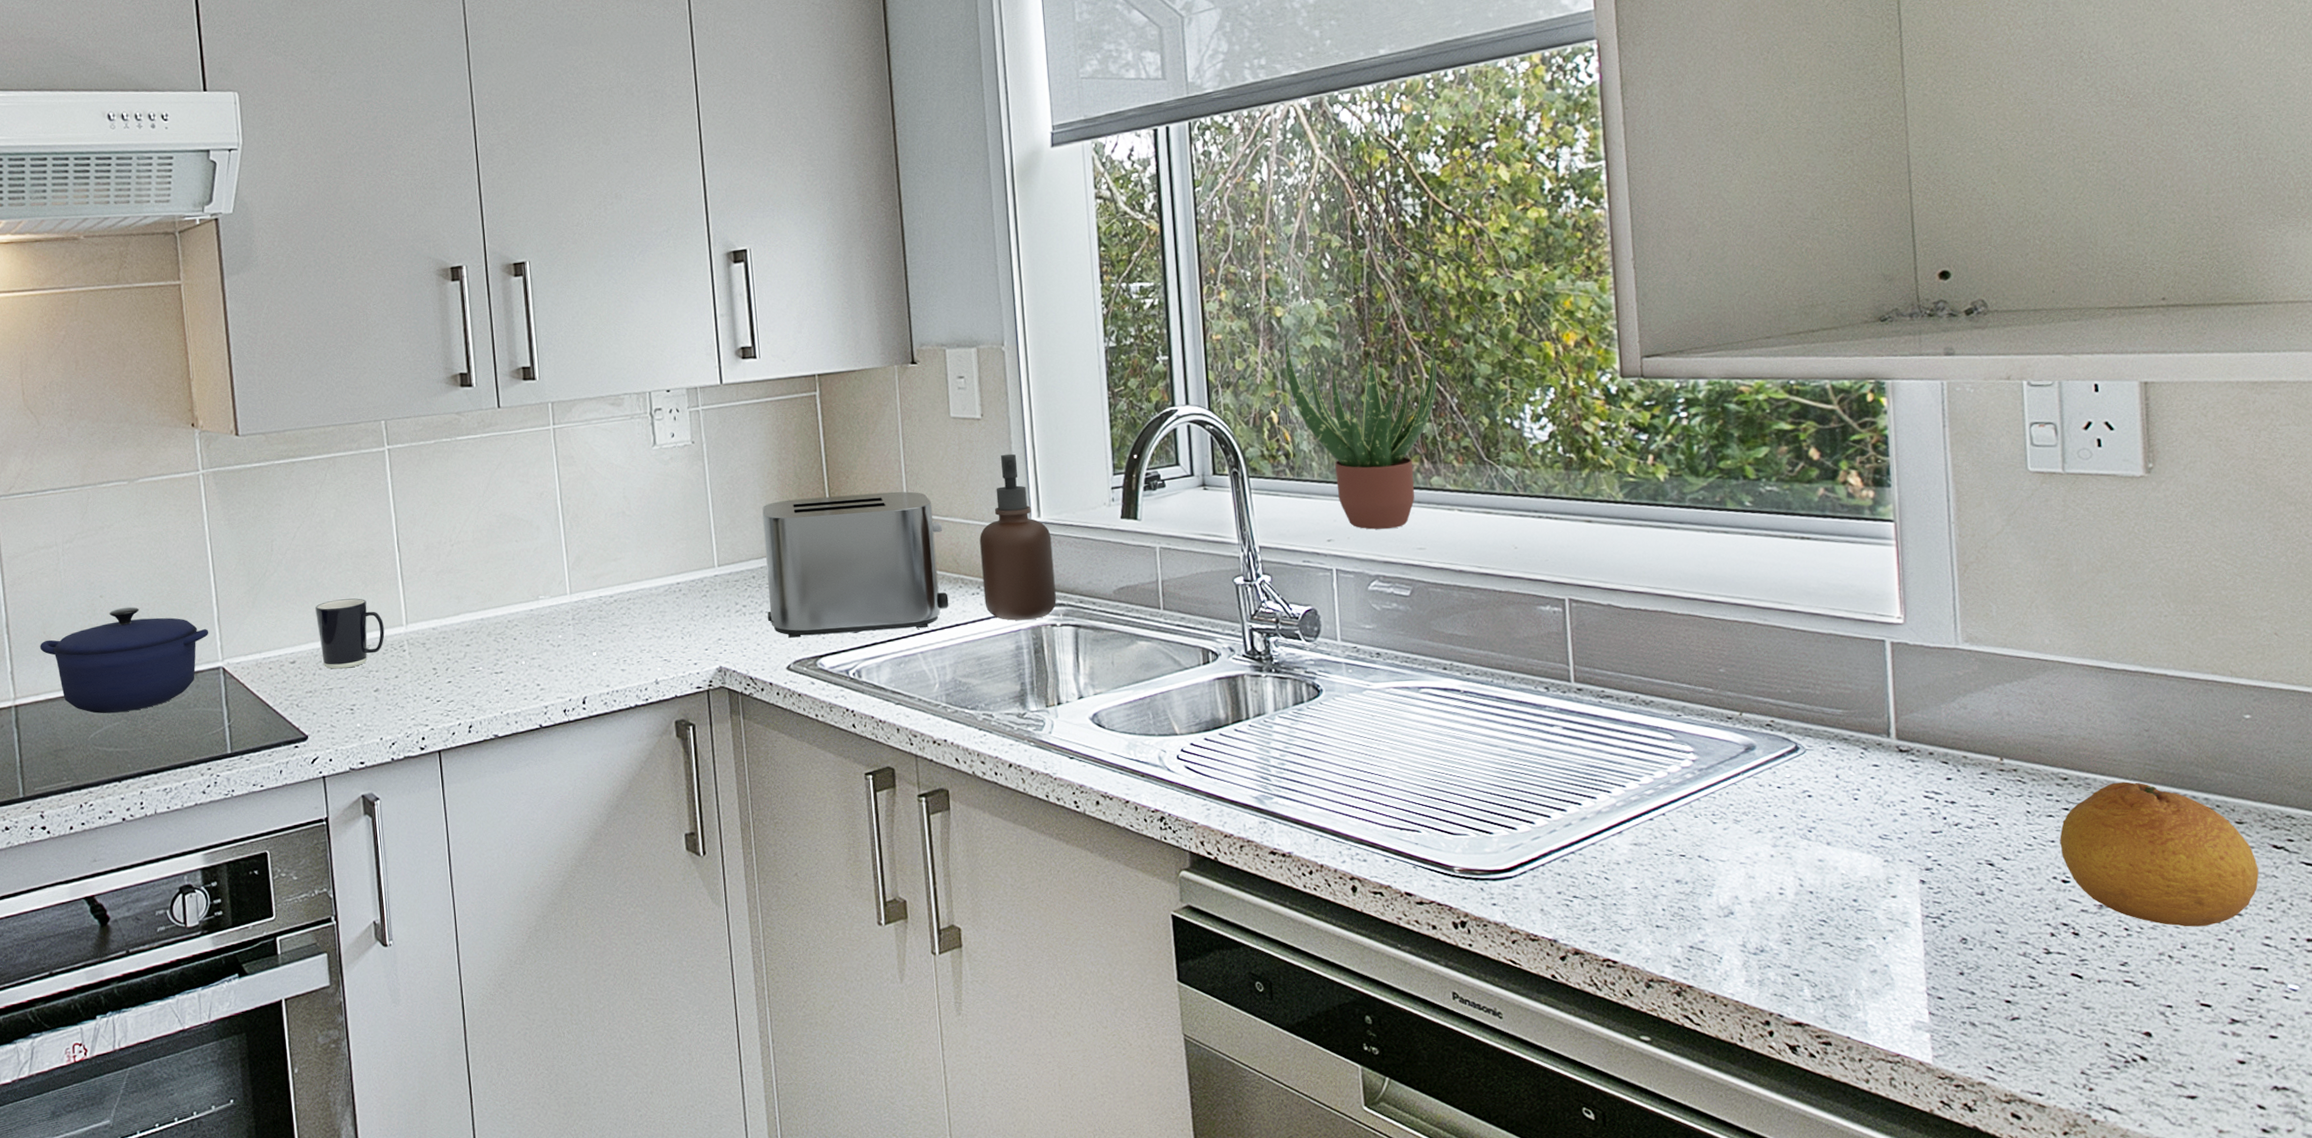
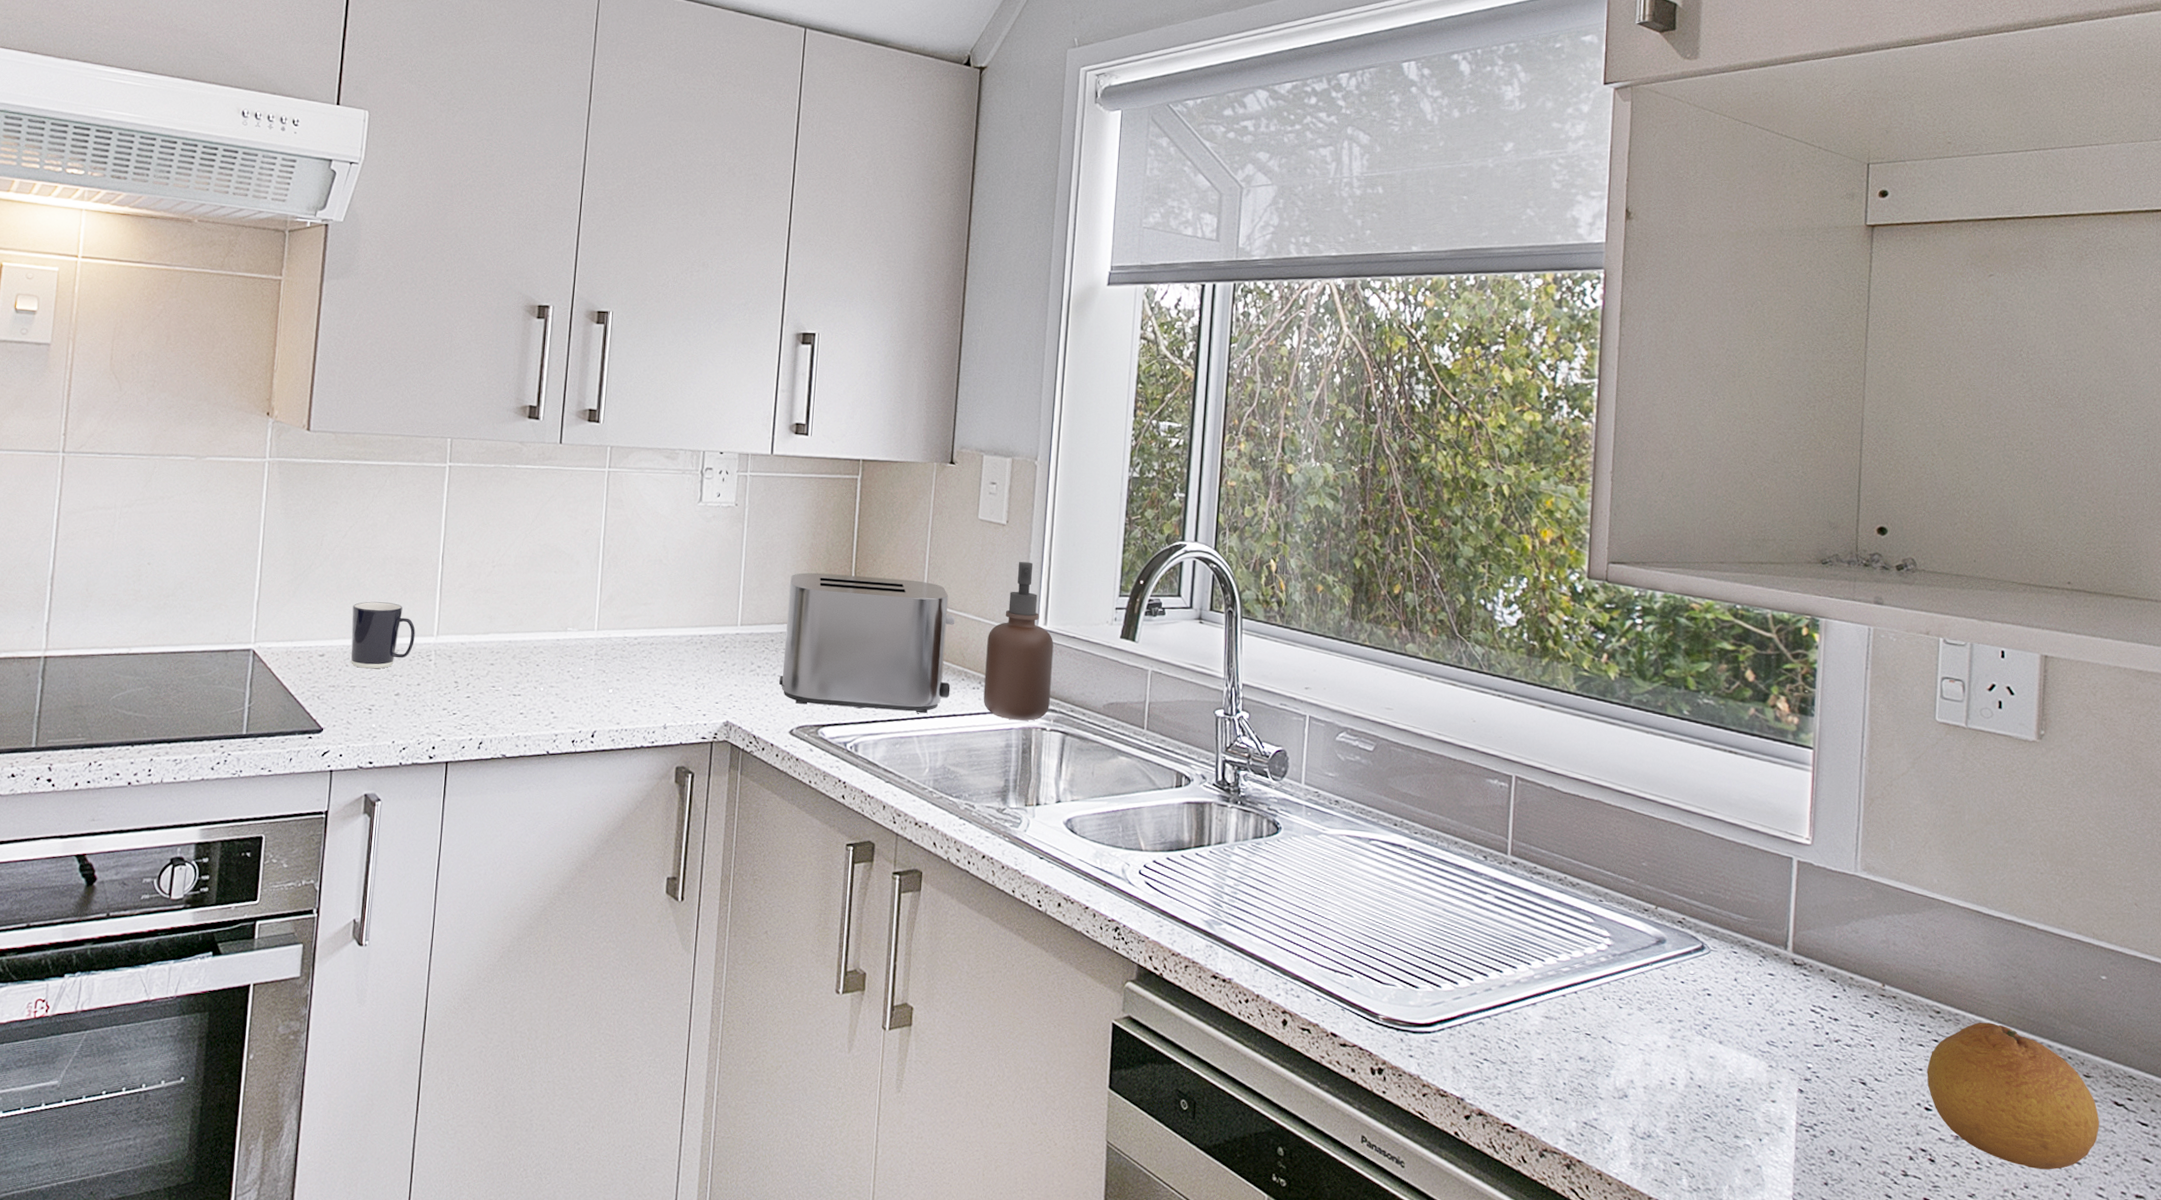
cooking pot: present [40,606,209,714] -> none [80,577,247,679]
potted plant: present [1284,337,1437,530] -> none [1289,493,1425,686]

